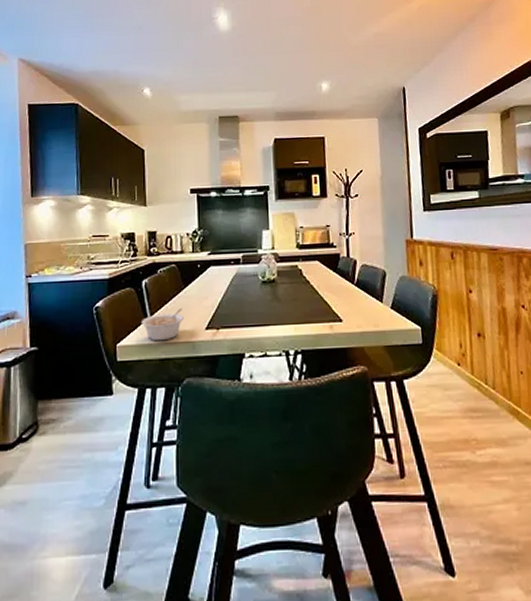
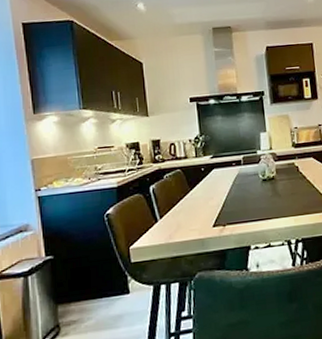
legume: present [140,308,184,341] -> none [151,209,192,242]

